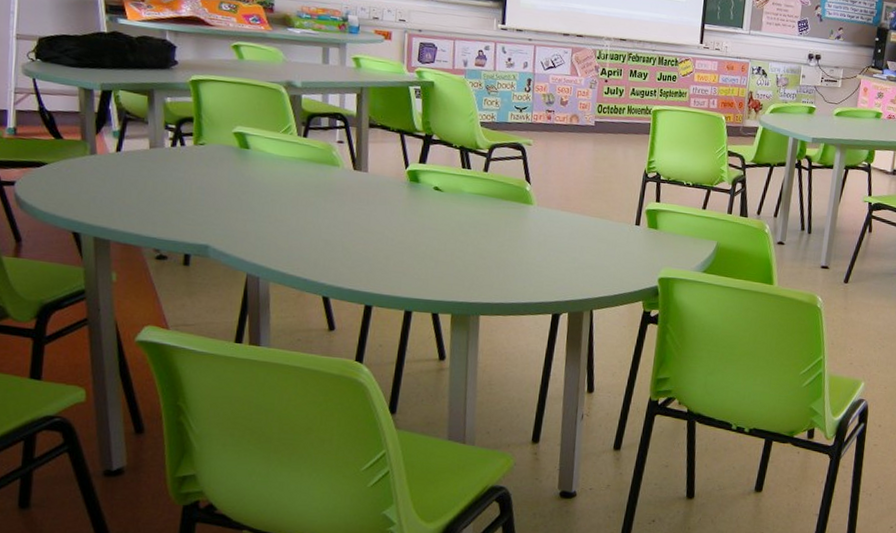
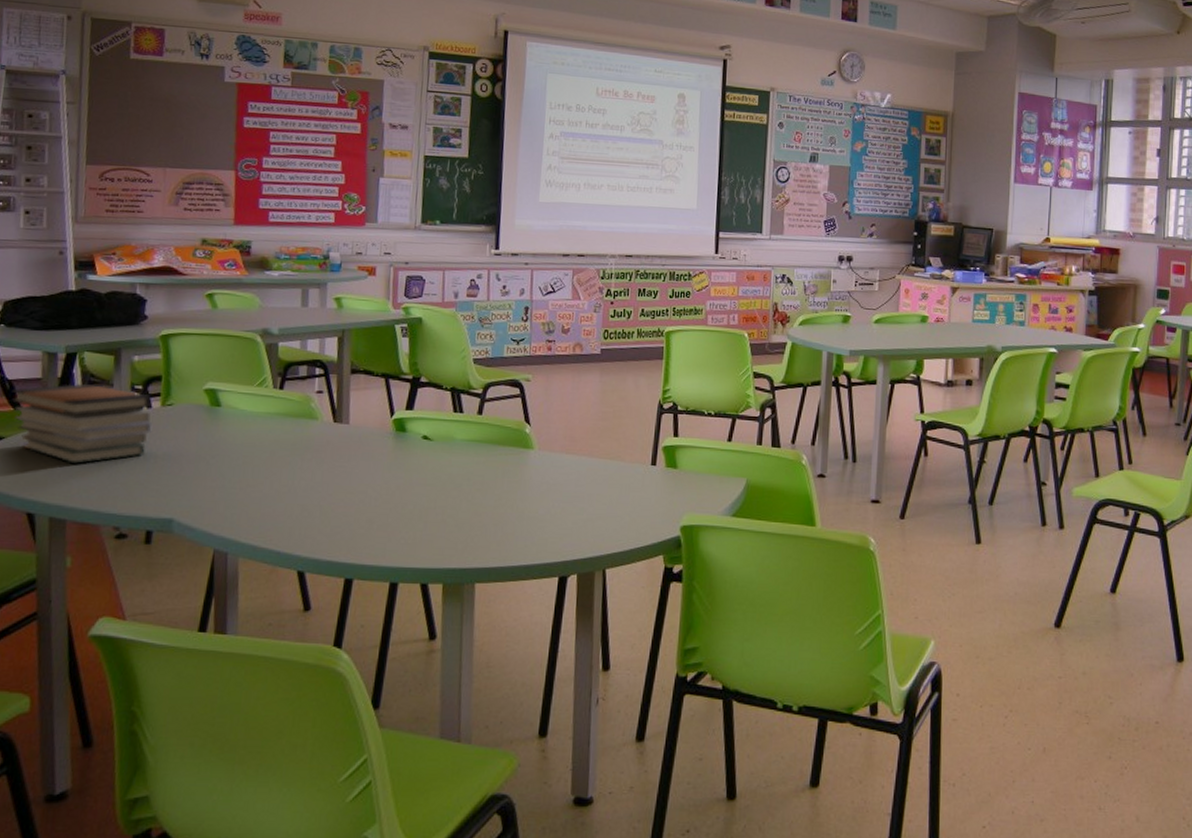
book stack: none [51,119,186,191] -> present [11,383,153,464]

